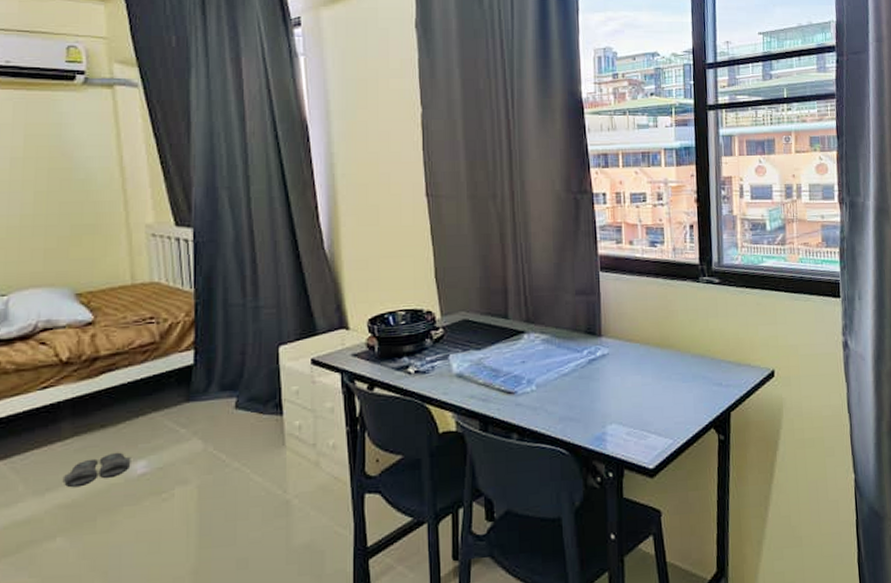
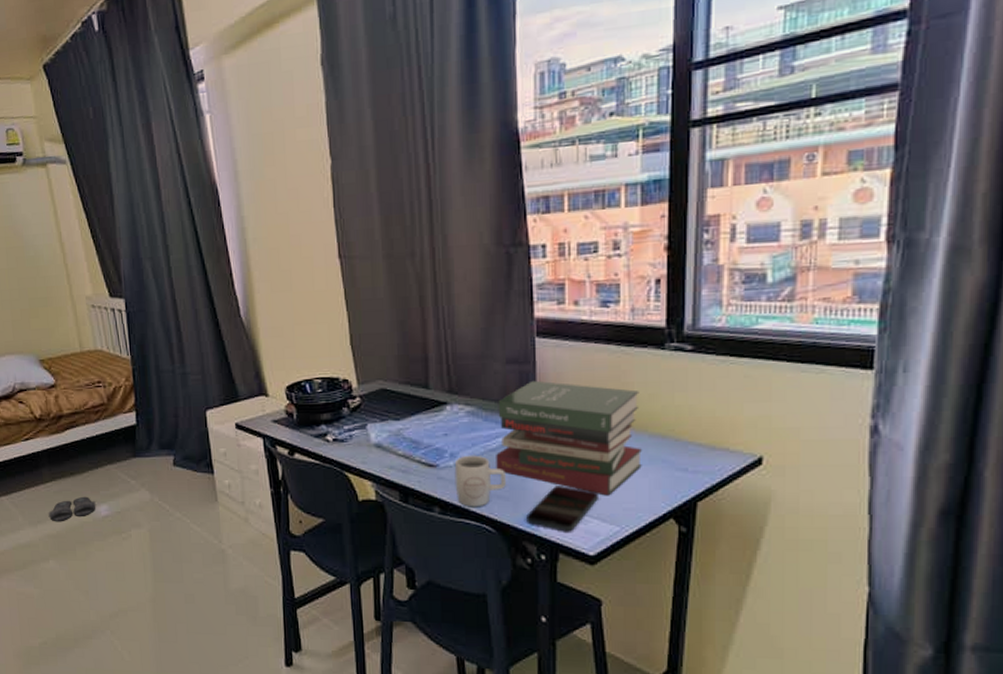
mug: none [531,380,577,432] -> present [454,455,506,507]
books: none [568,309,687,412] -> present [496,380,642,496]
phone: none [595,404,655,447] -> present [526,484,598,531]

